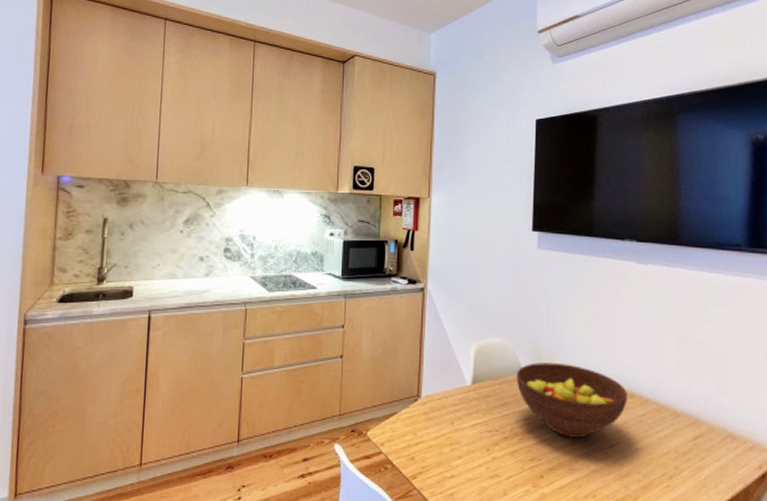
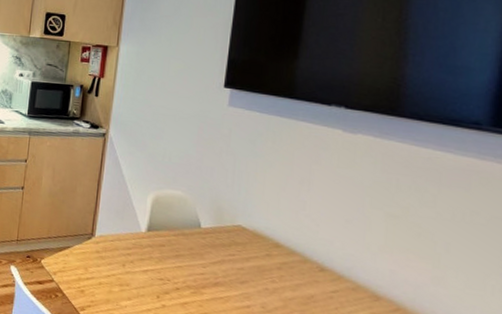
fruit bowl: present [516,362,627,439] -> none [193,220,318,303]

